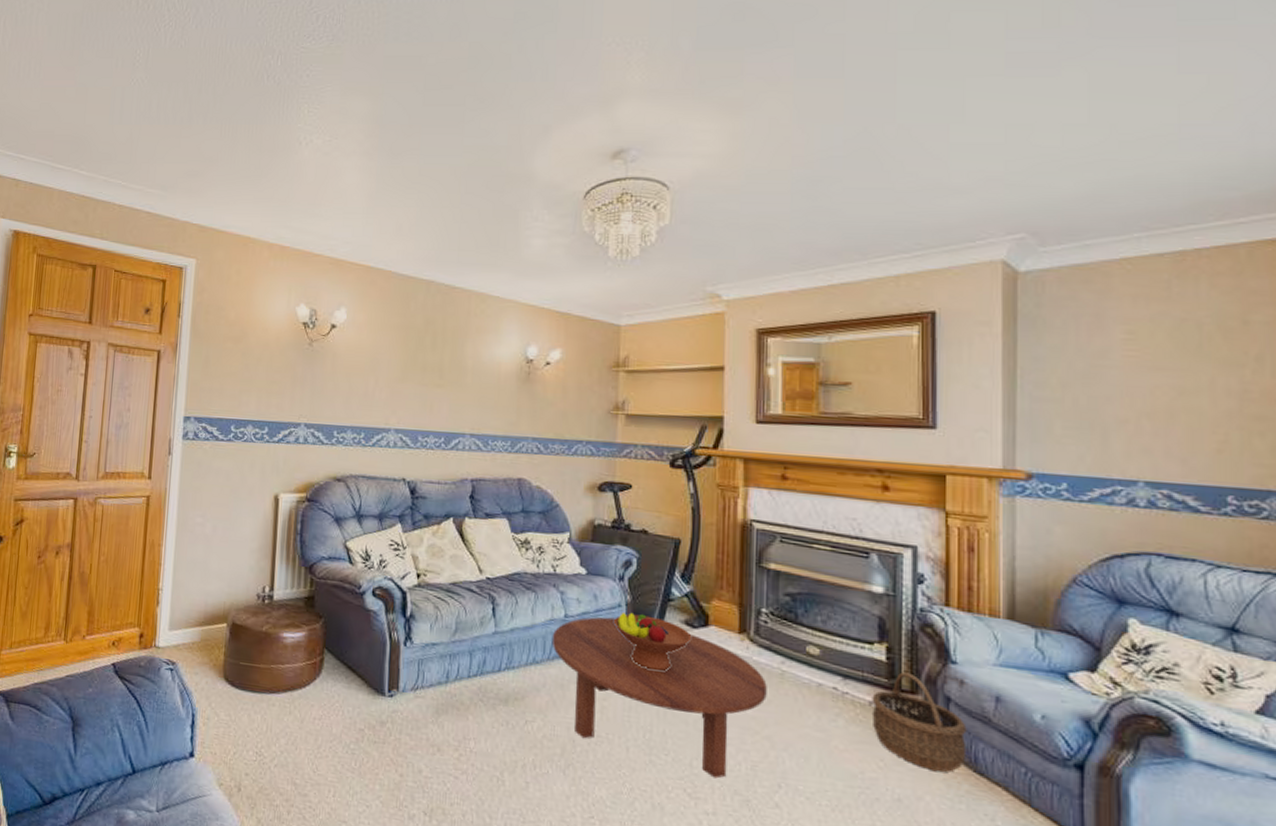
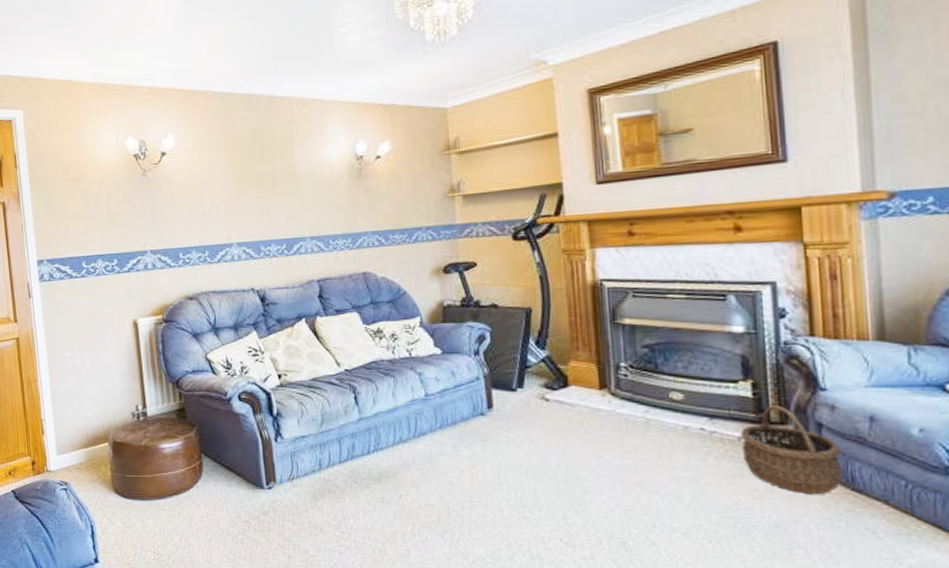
coffee table: present [551,616,767,779] -> none [415,391,634,526]
fruit bowl: present [614,612,692,672] -> none [474,383,553,435]

